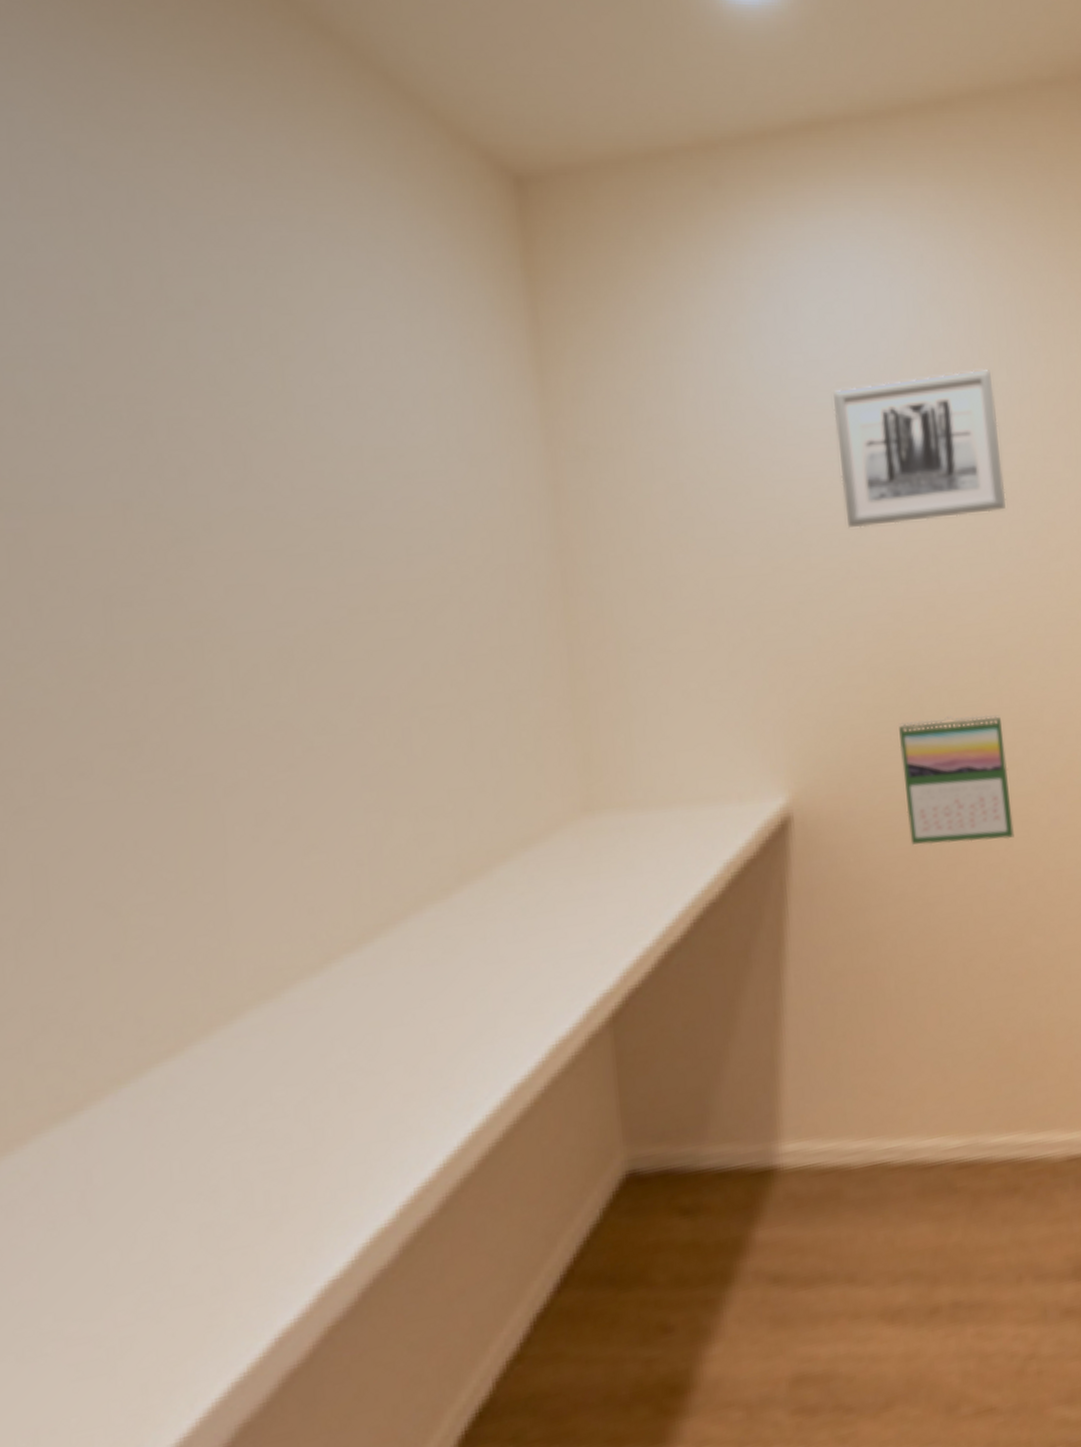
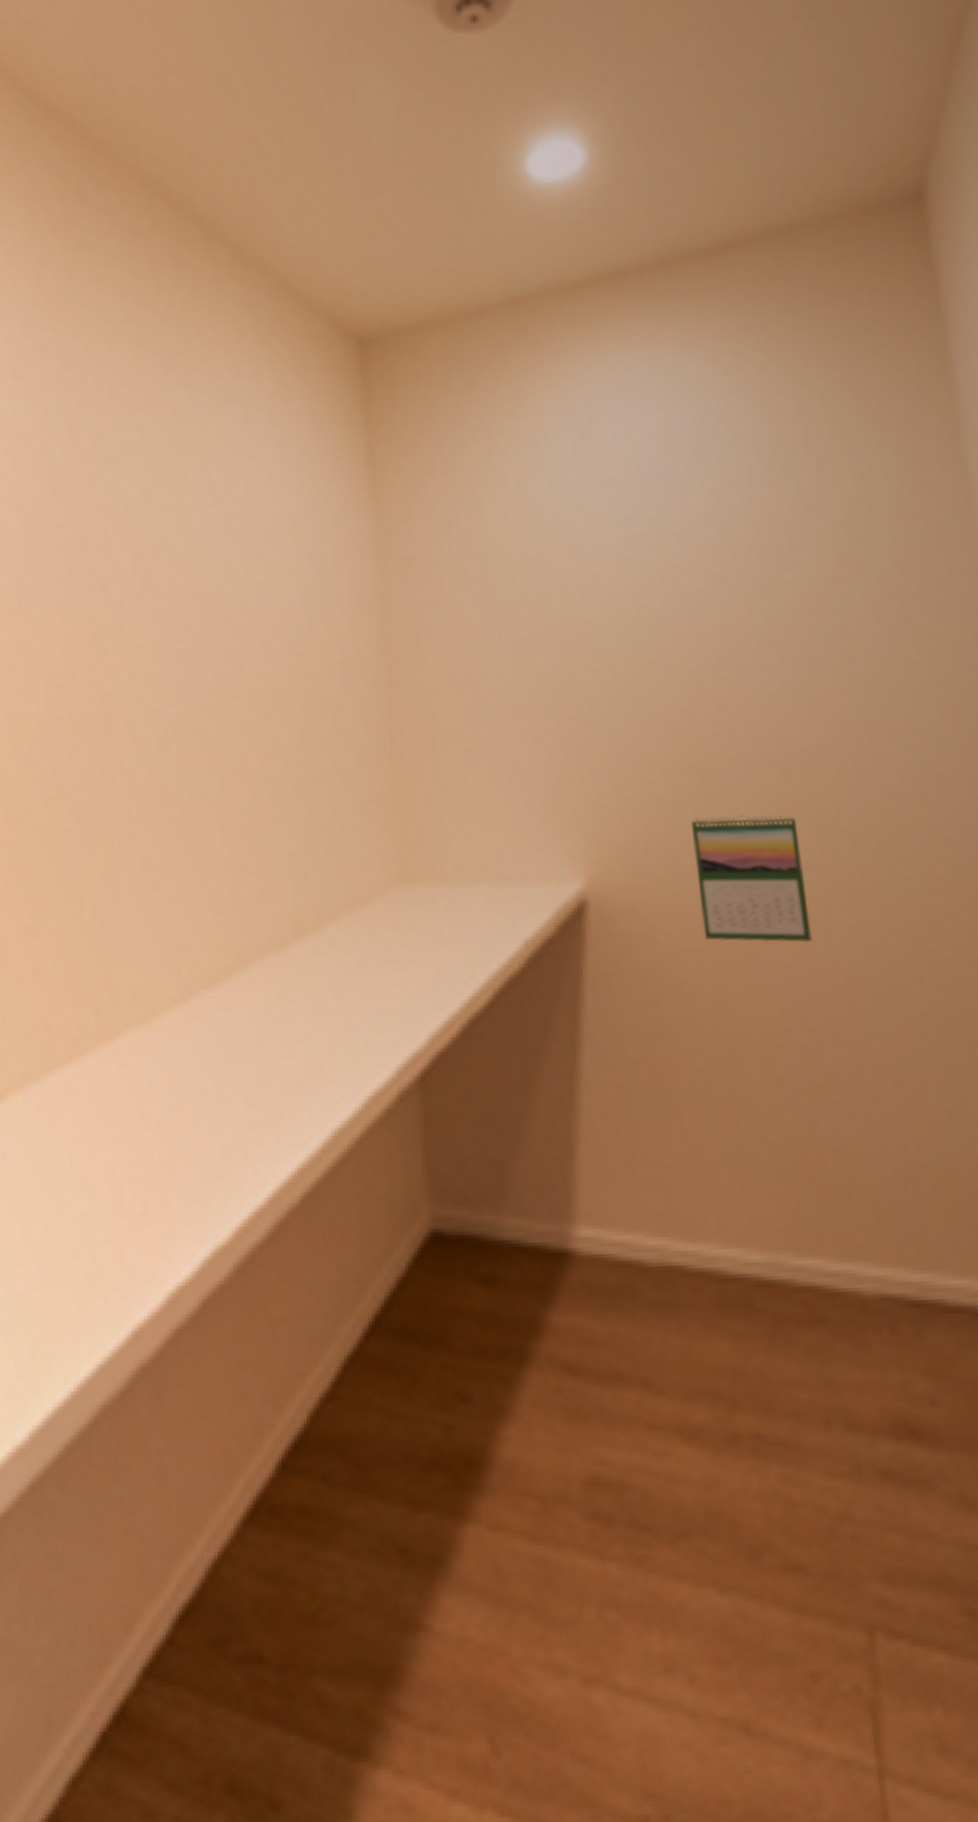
wall art: present [833,368,1006,529] -> none [627,482,797,632]

